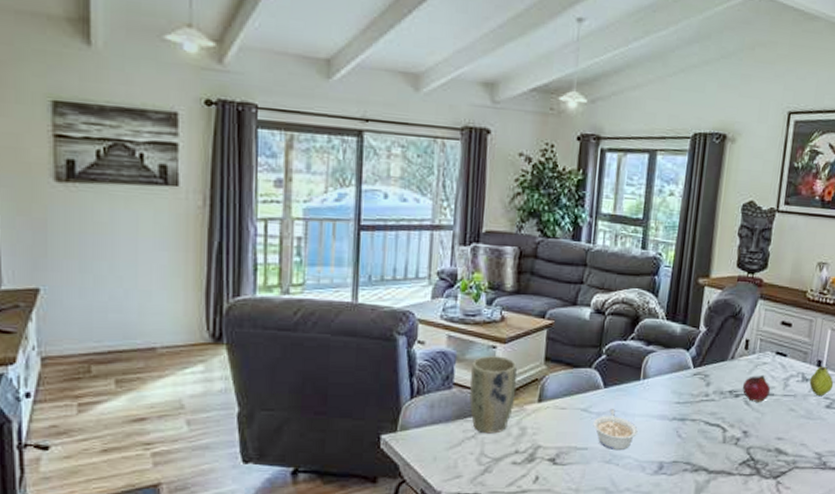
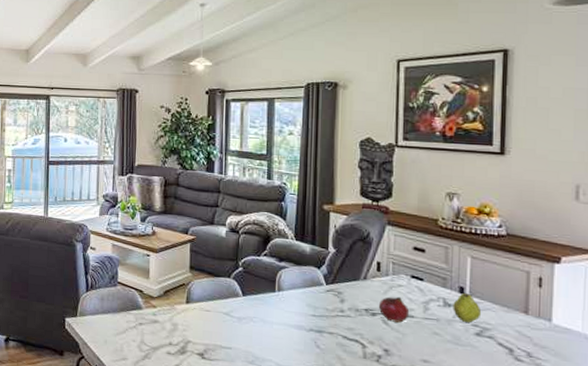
plant pot: present [469,356,517,434] -> none [130,262,168,327]
legume: present [593,409,638,451] -> none [235,315,277,354]

